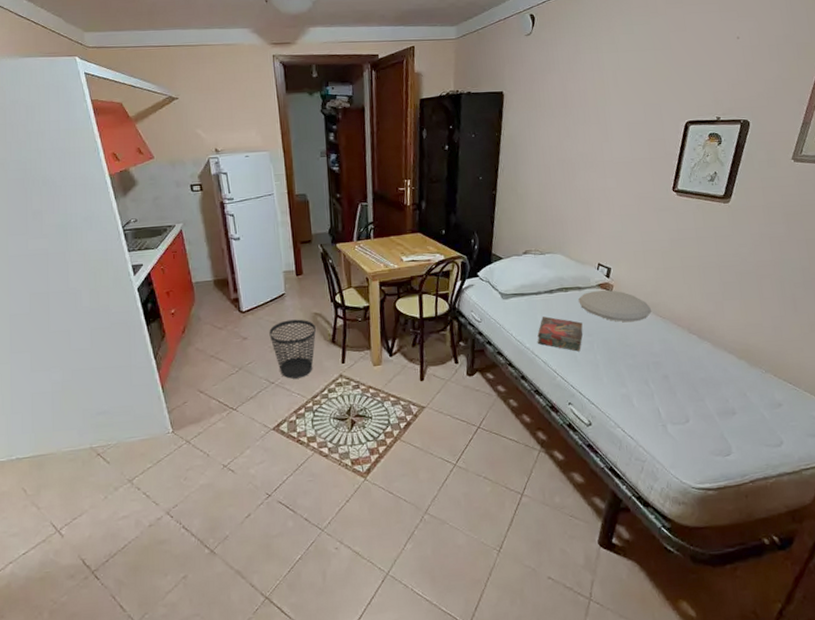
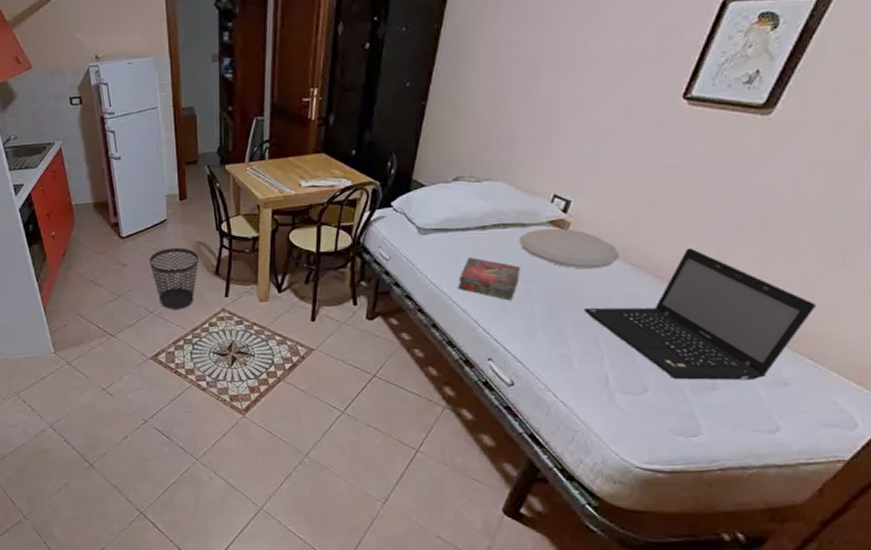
laptop: none [633,302,786,409] -> present [583,248,817,381]

